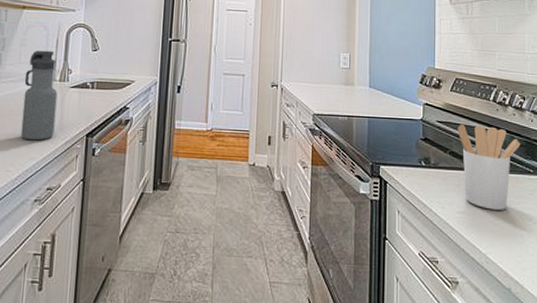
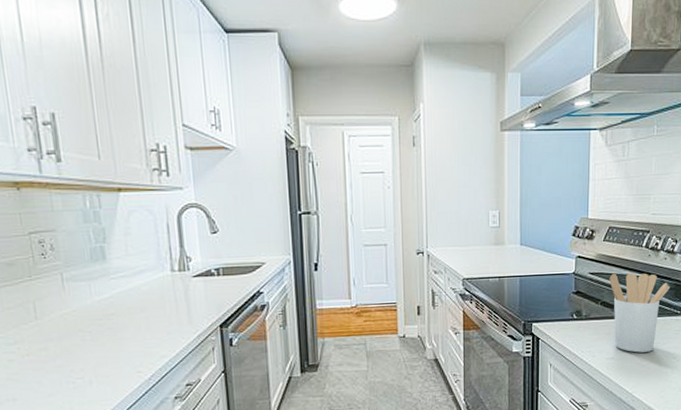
water bottle: present [20,50,58,141] -> none [137,237,184,338]

